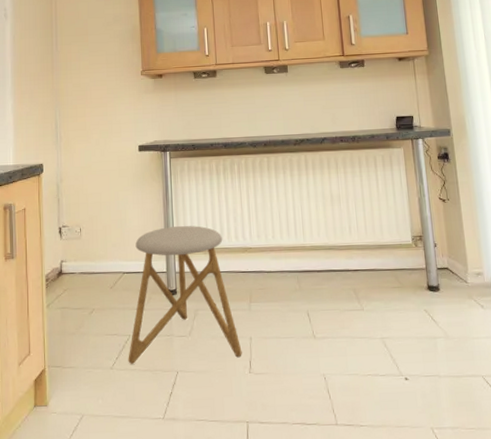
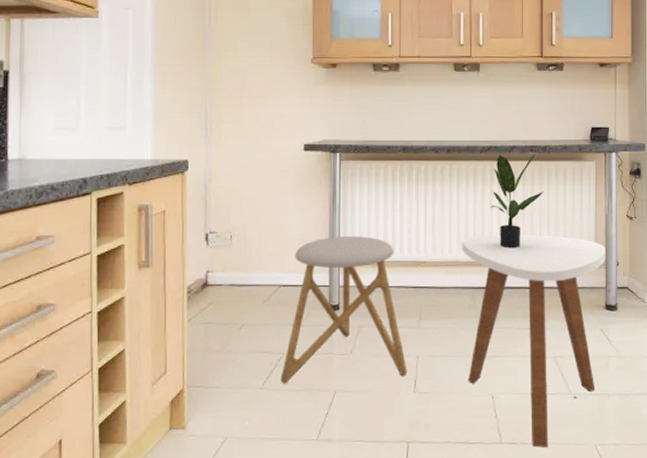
side table: none [283,219,426,431] -> present [461,234,606,448]
potted plant: none [307,143,357,233] -> present [490,153,544,249]

